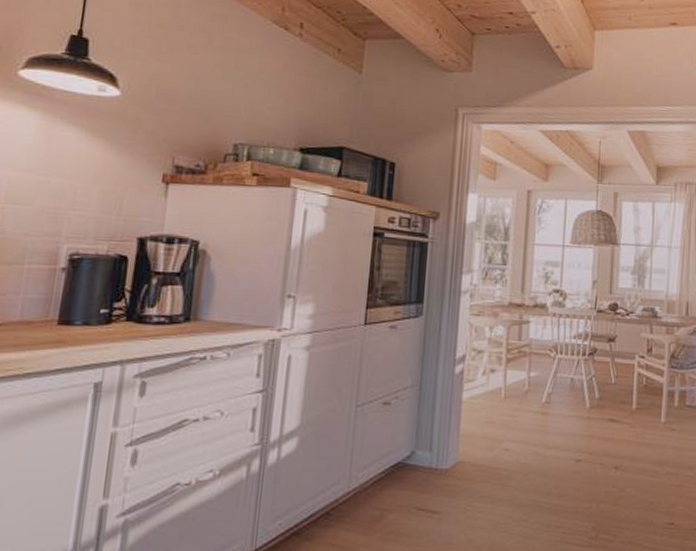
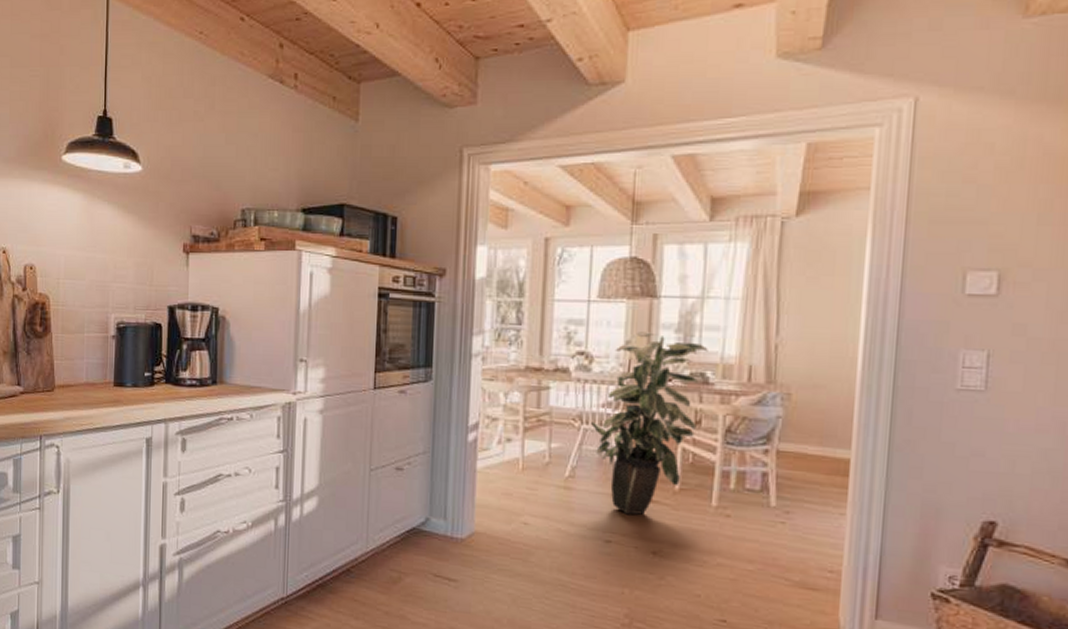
indoor plant: none [564,272,657,435] -> present [591,330,708,516]

